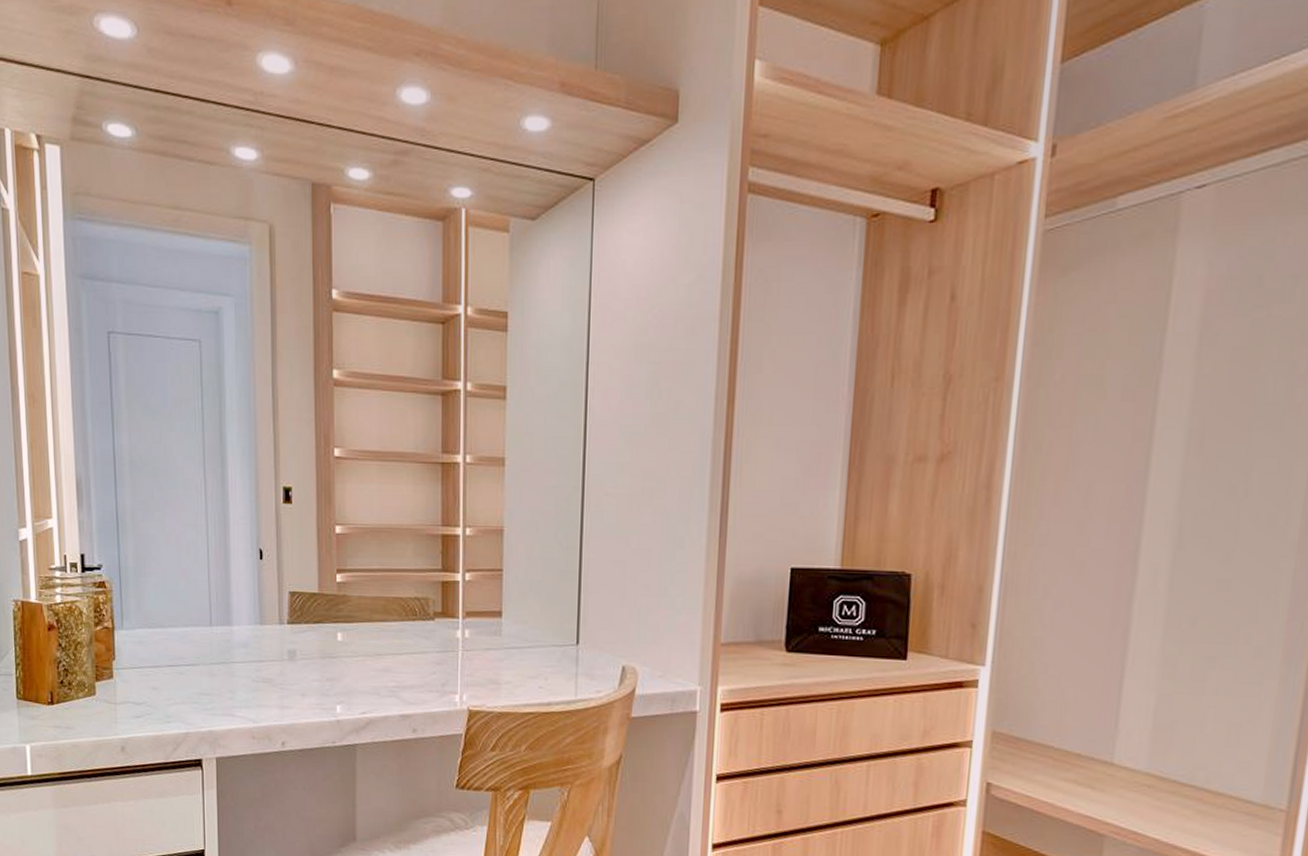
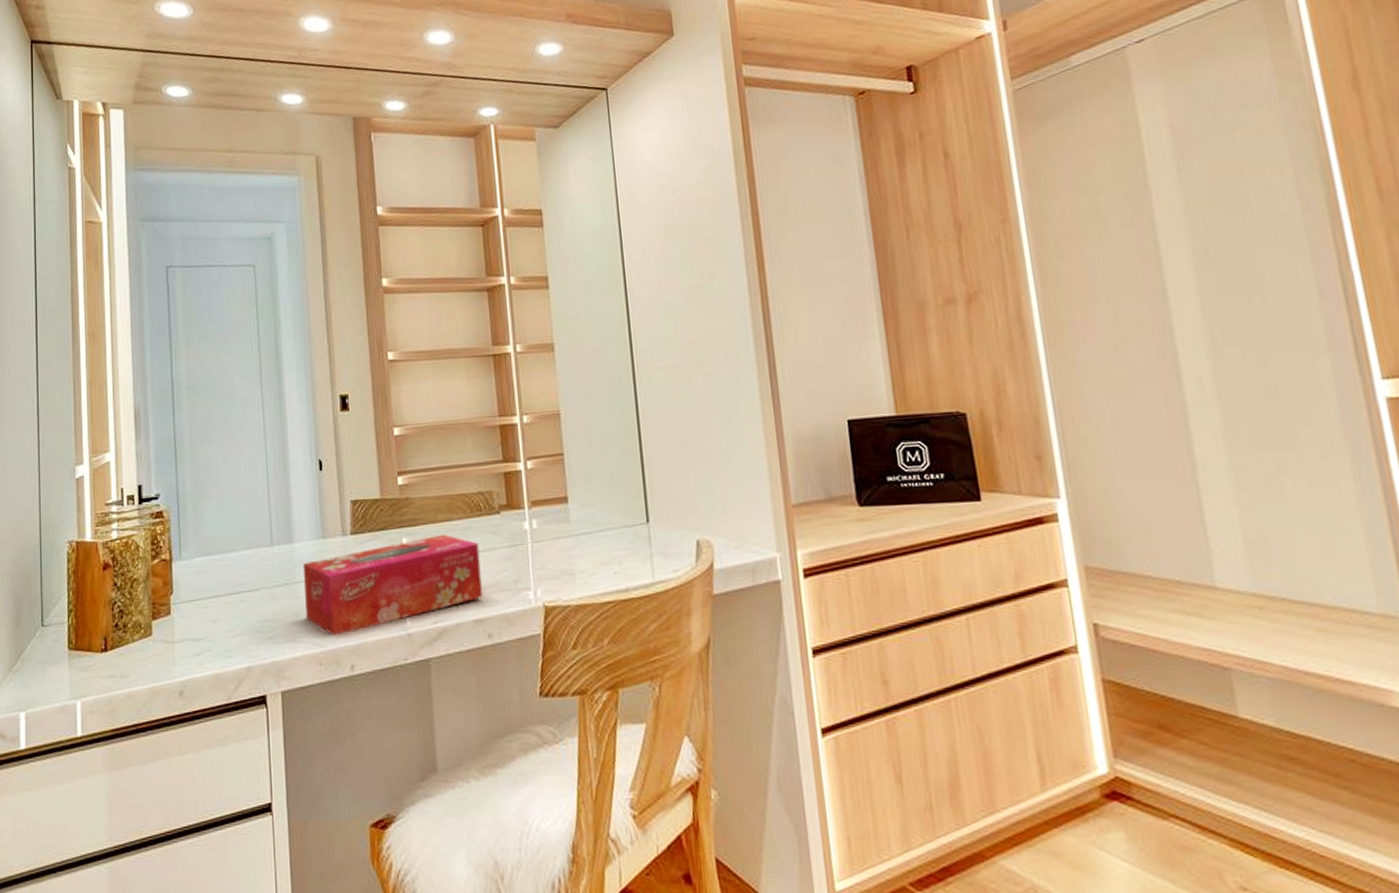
tissue box: none [241,633,411,714] -> present [303,534,483,635]

